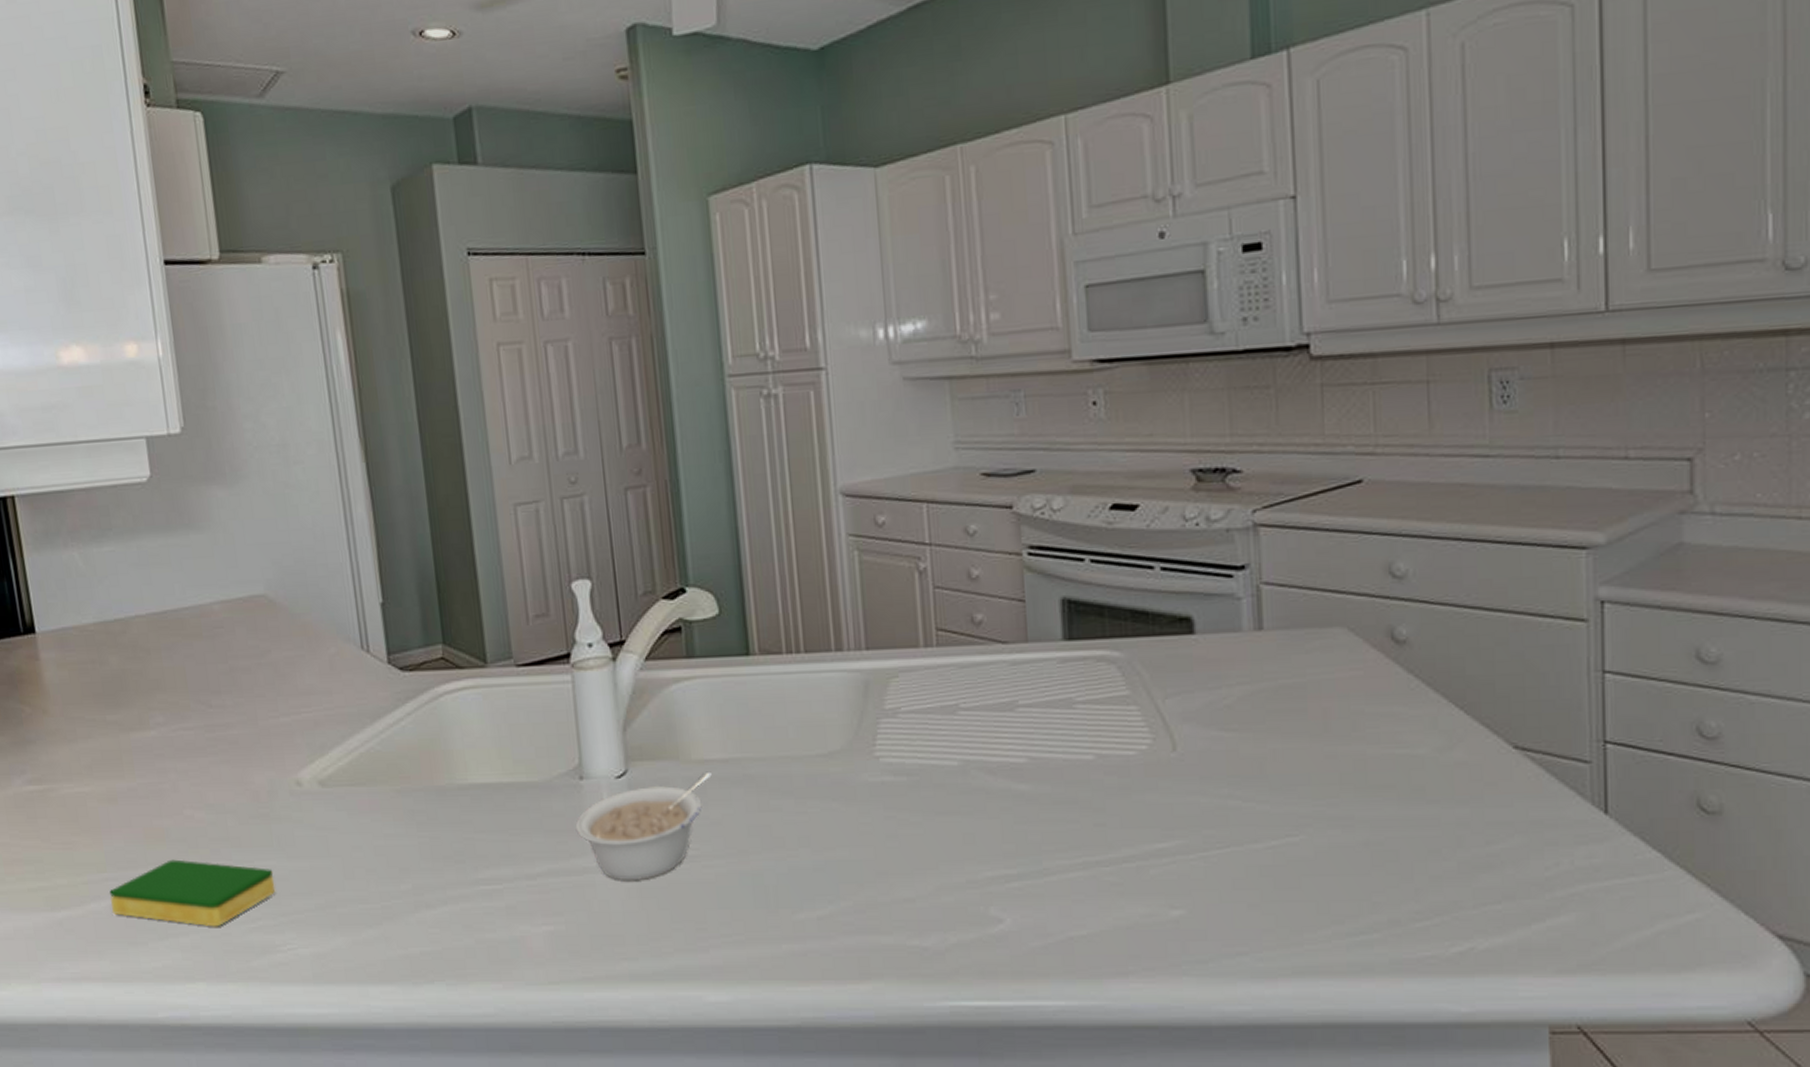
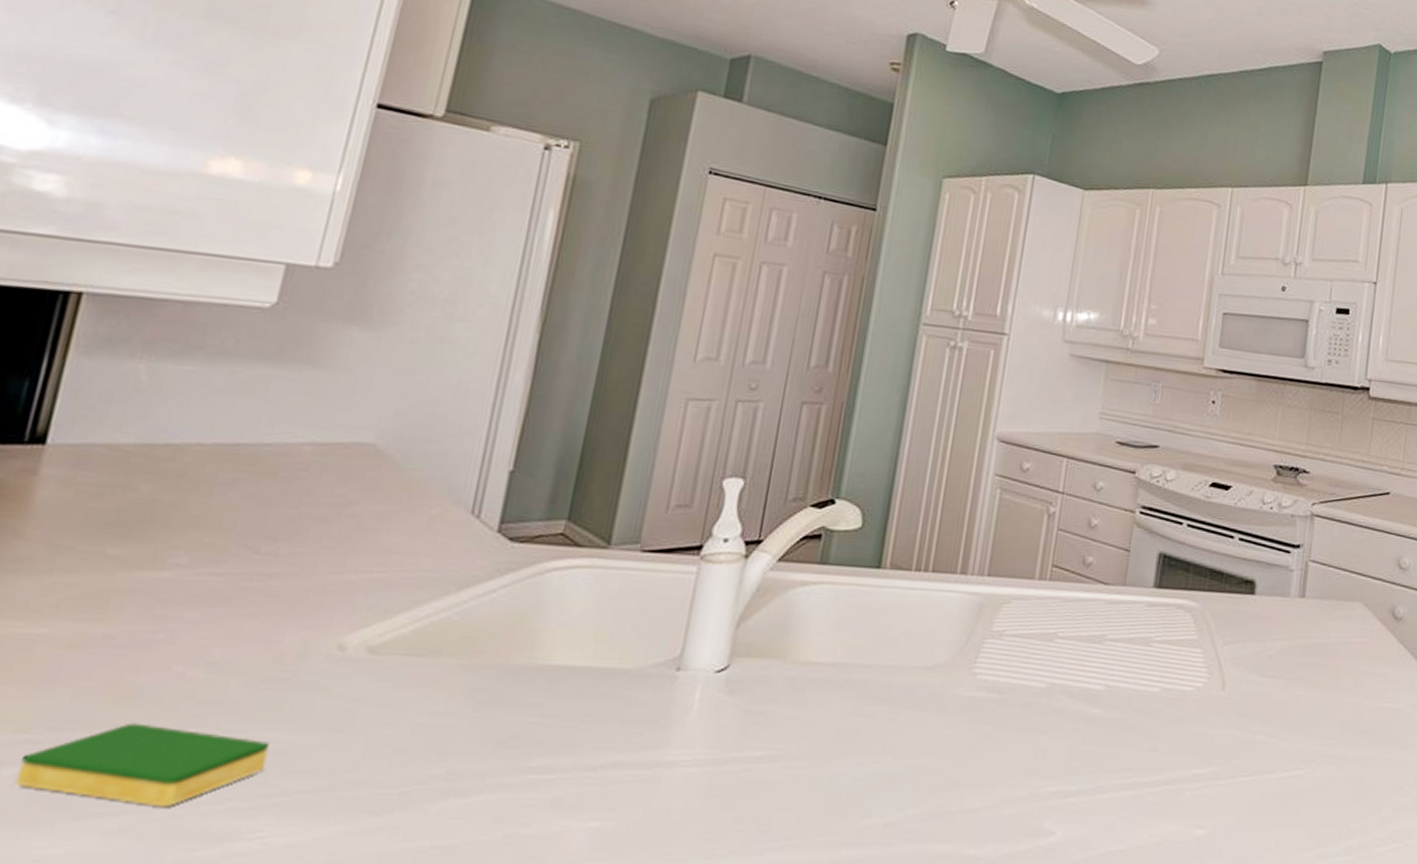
legume: present [575,771,712,881] -> none [656,673,815,778]

